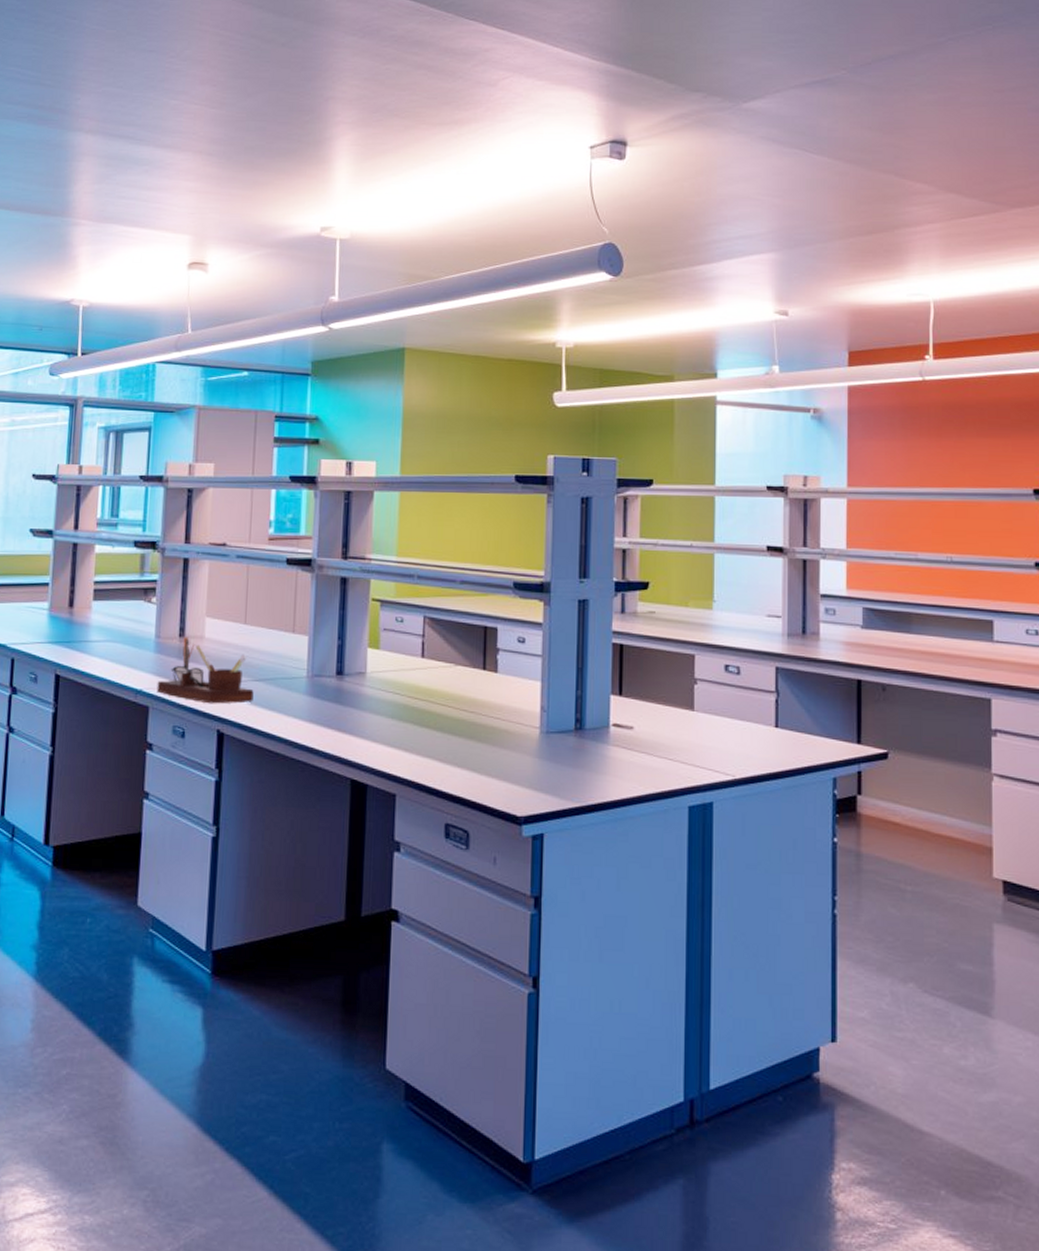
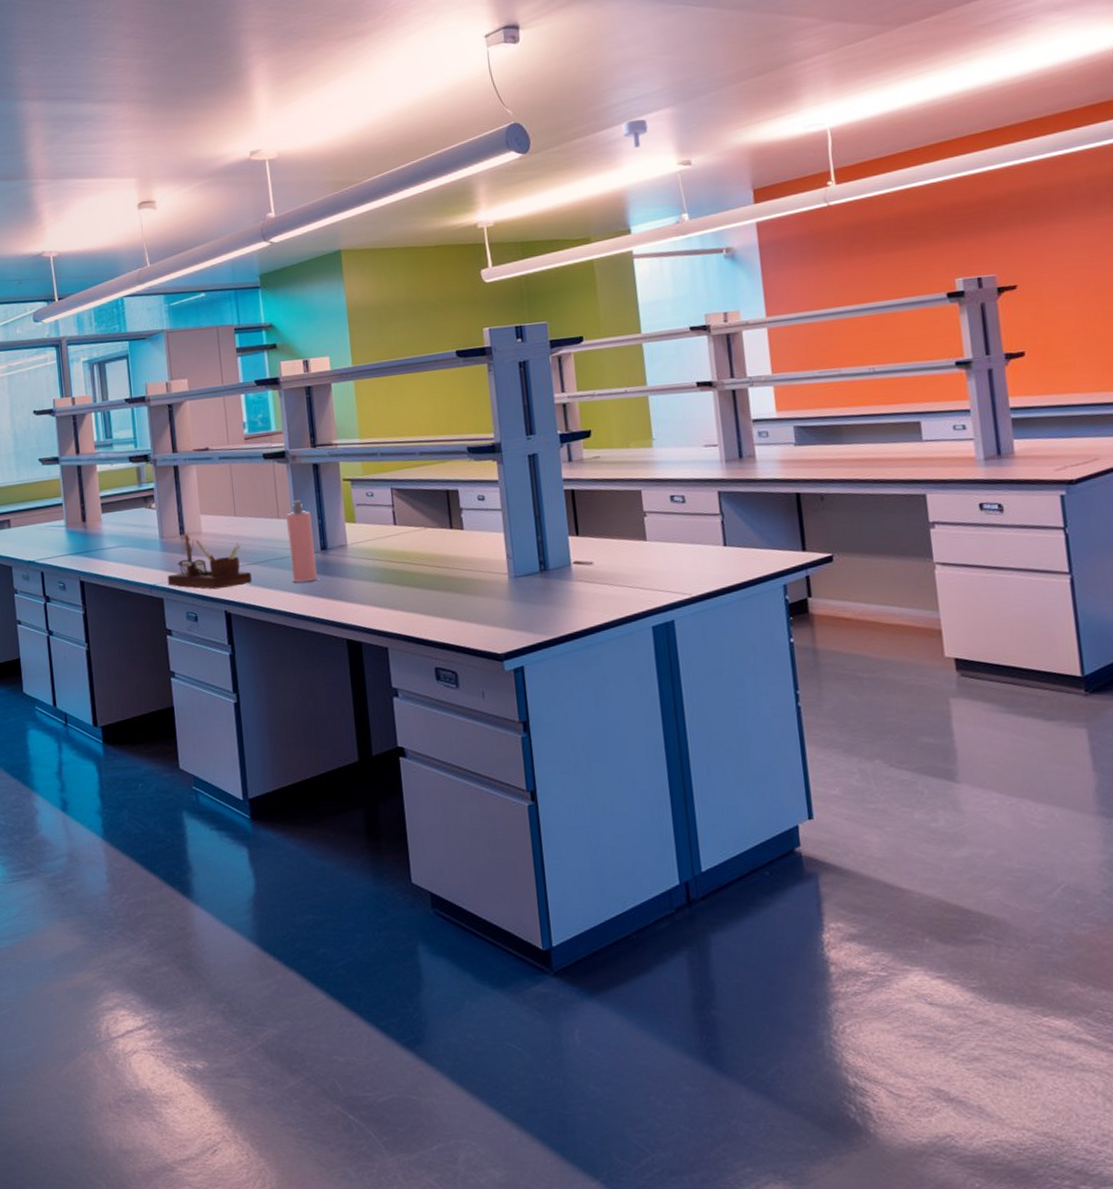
spray bottle: none [299,615,331,708] -> present [285,500,318,582]
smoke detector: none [722,259,748,289] -> present [622,119,648,148]

